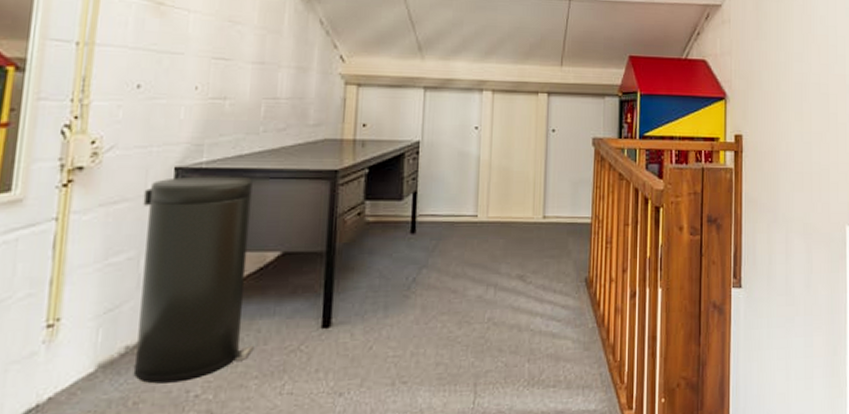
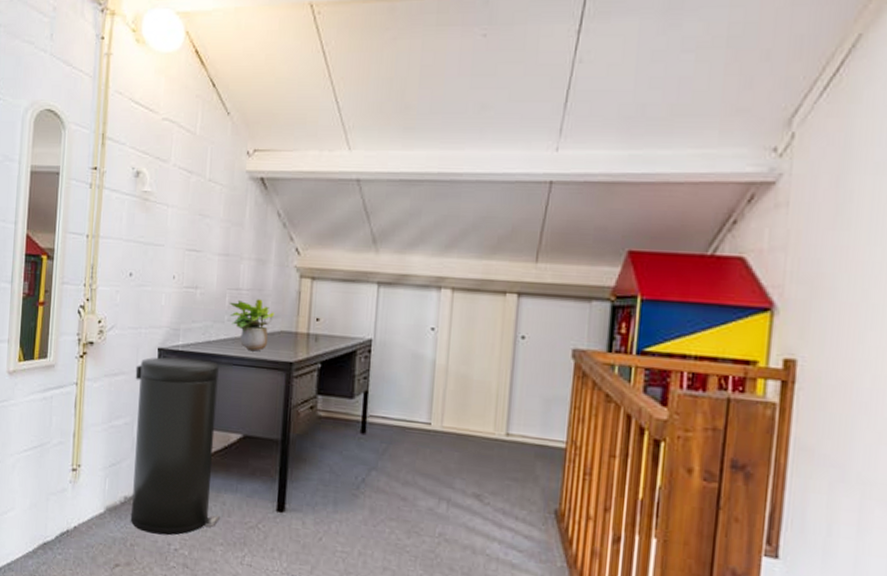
potted plant: none [264,108,318,162] -> present [229,299,275,352]

